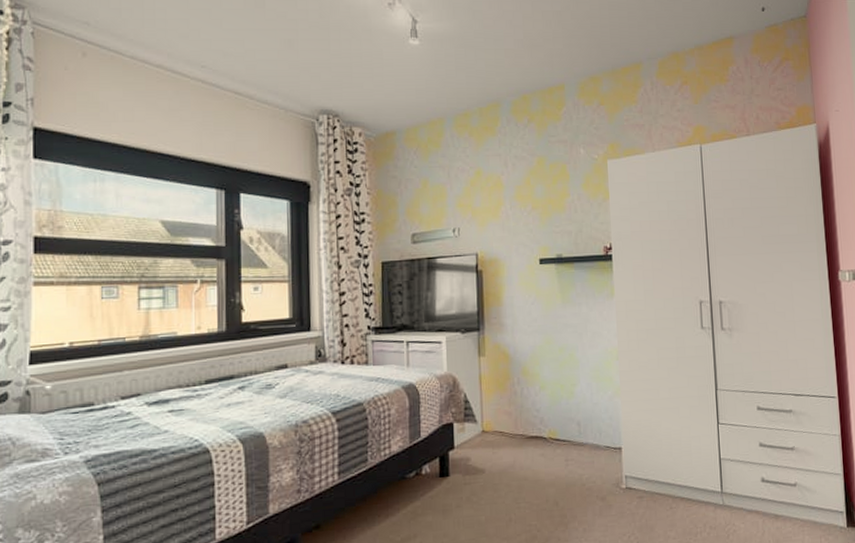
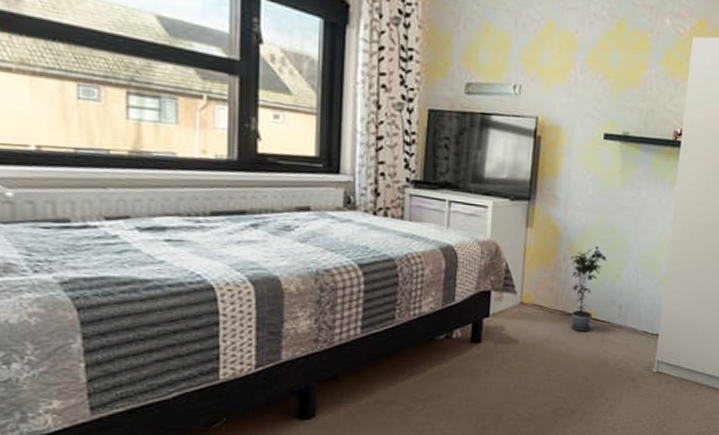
potted plant: none [524,365,559,453] -> present [570,245,607,331]

